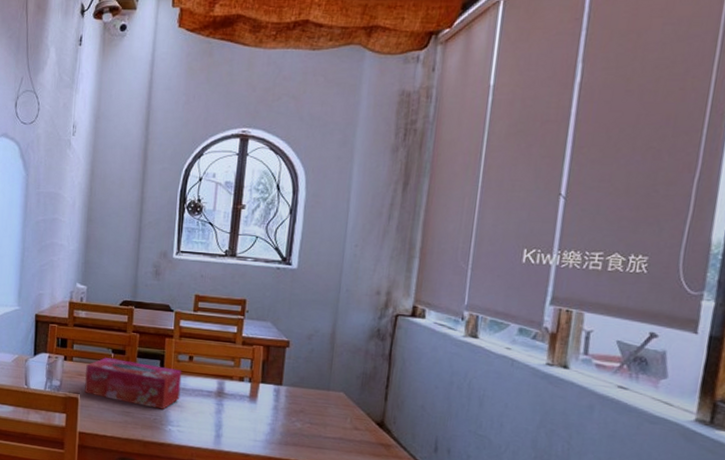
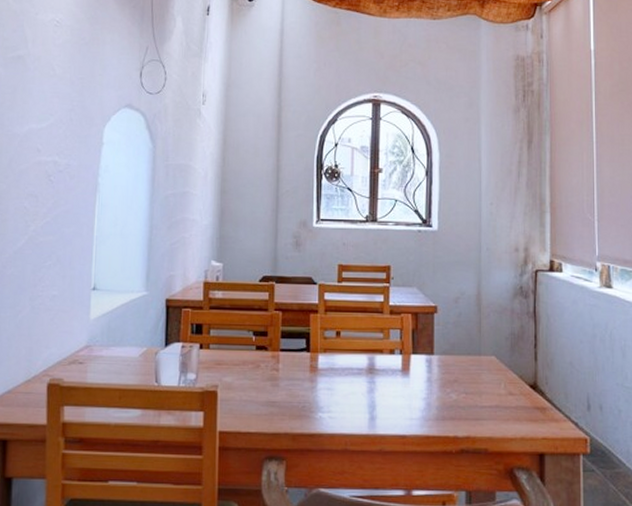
tissue box: present [84,357,182,410] -> none [223,340,330,395]

